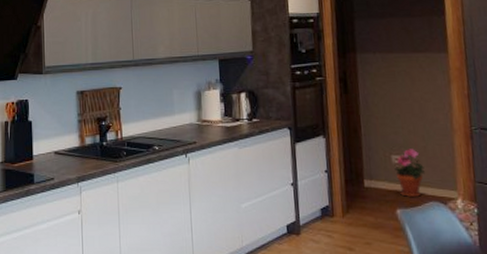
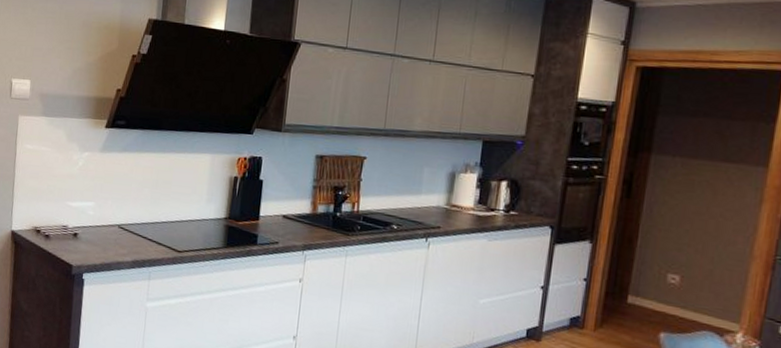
potted plant: present [395,149,425,197] -> none [668,269,705,323]

